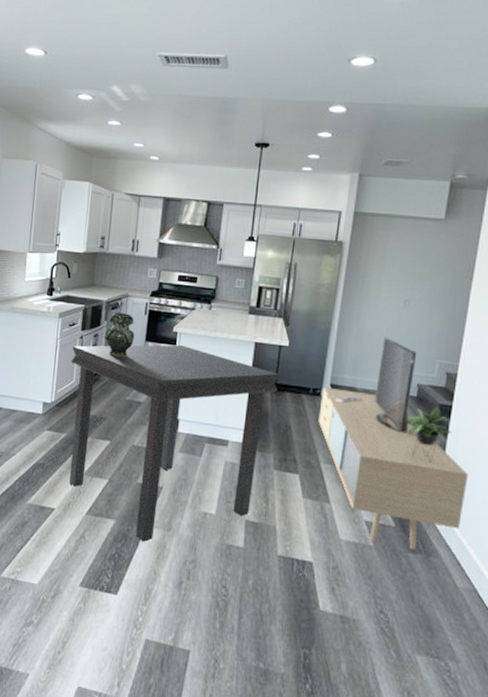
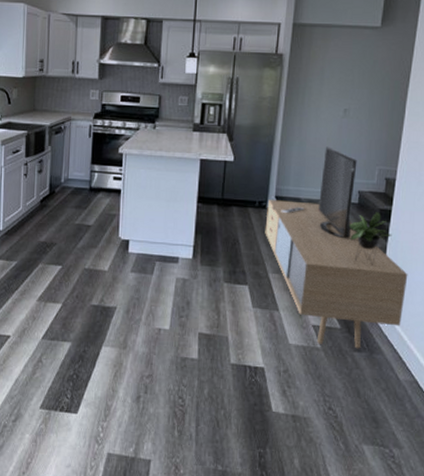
dining table: present [69,344,280,542] -> none [17,166,226,362]
ceramic pitcher: present [104,312,135,358] -> none [49,137,80,182]

